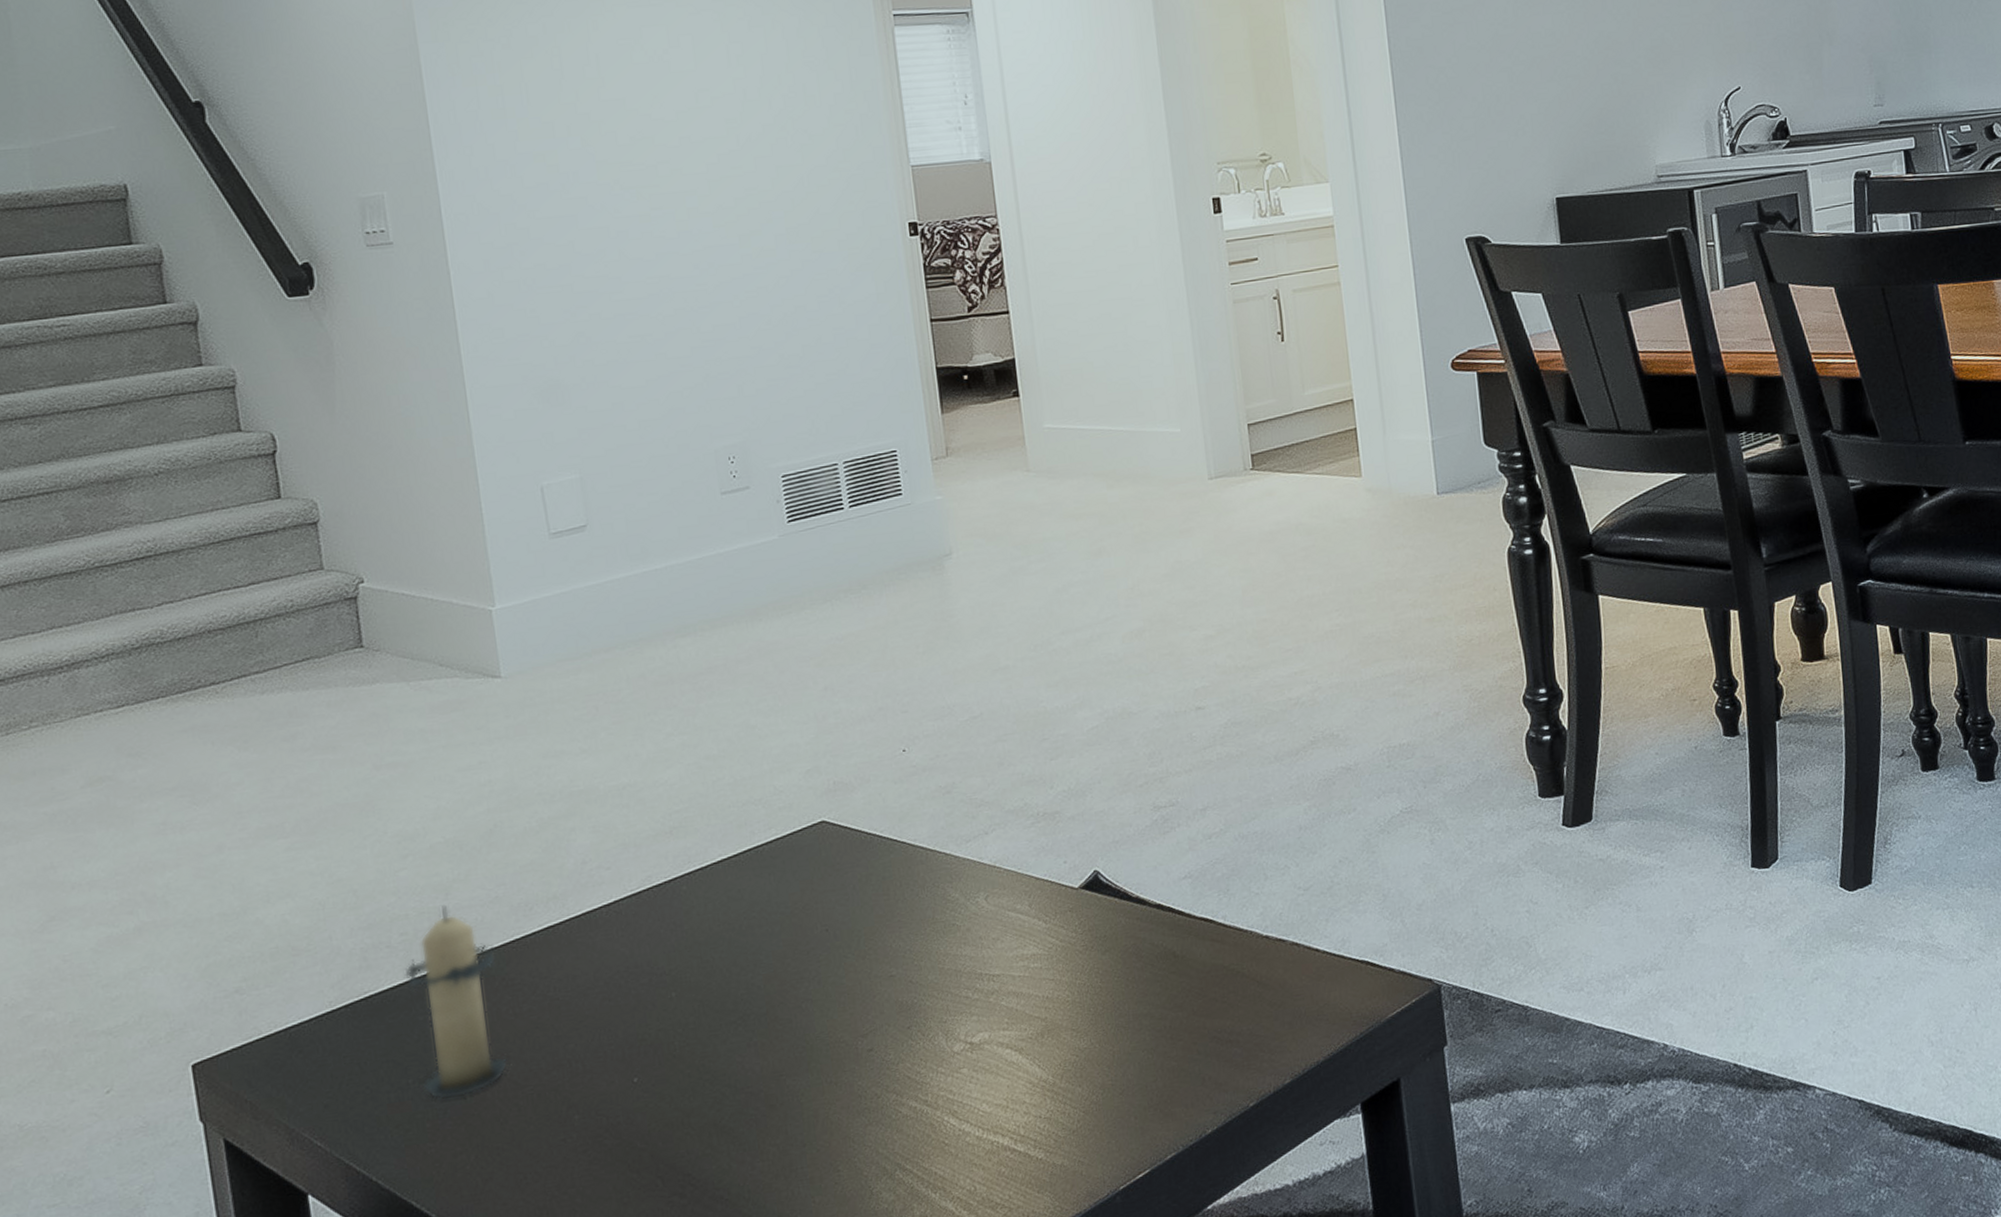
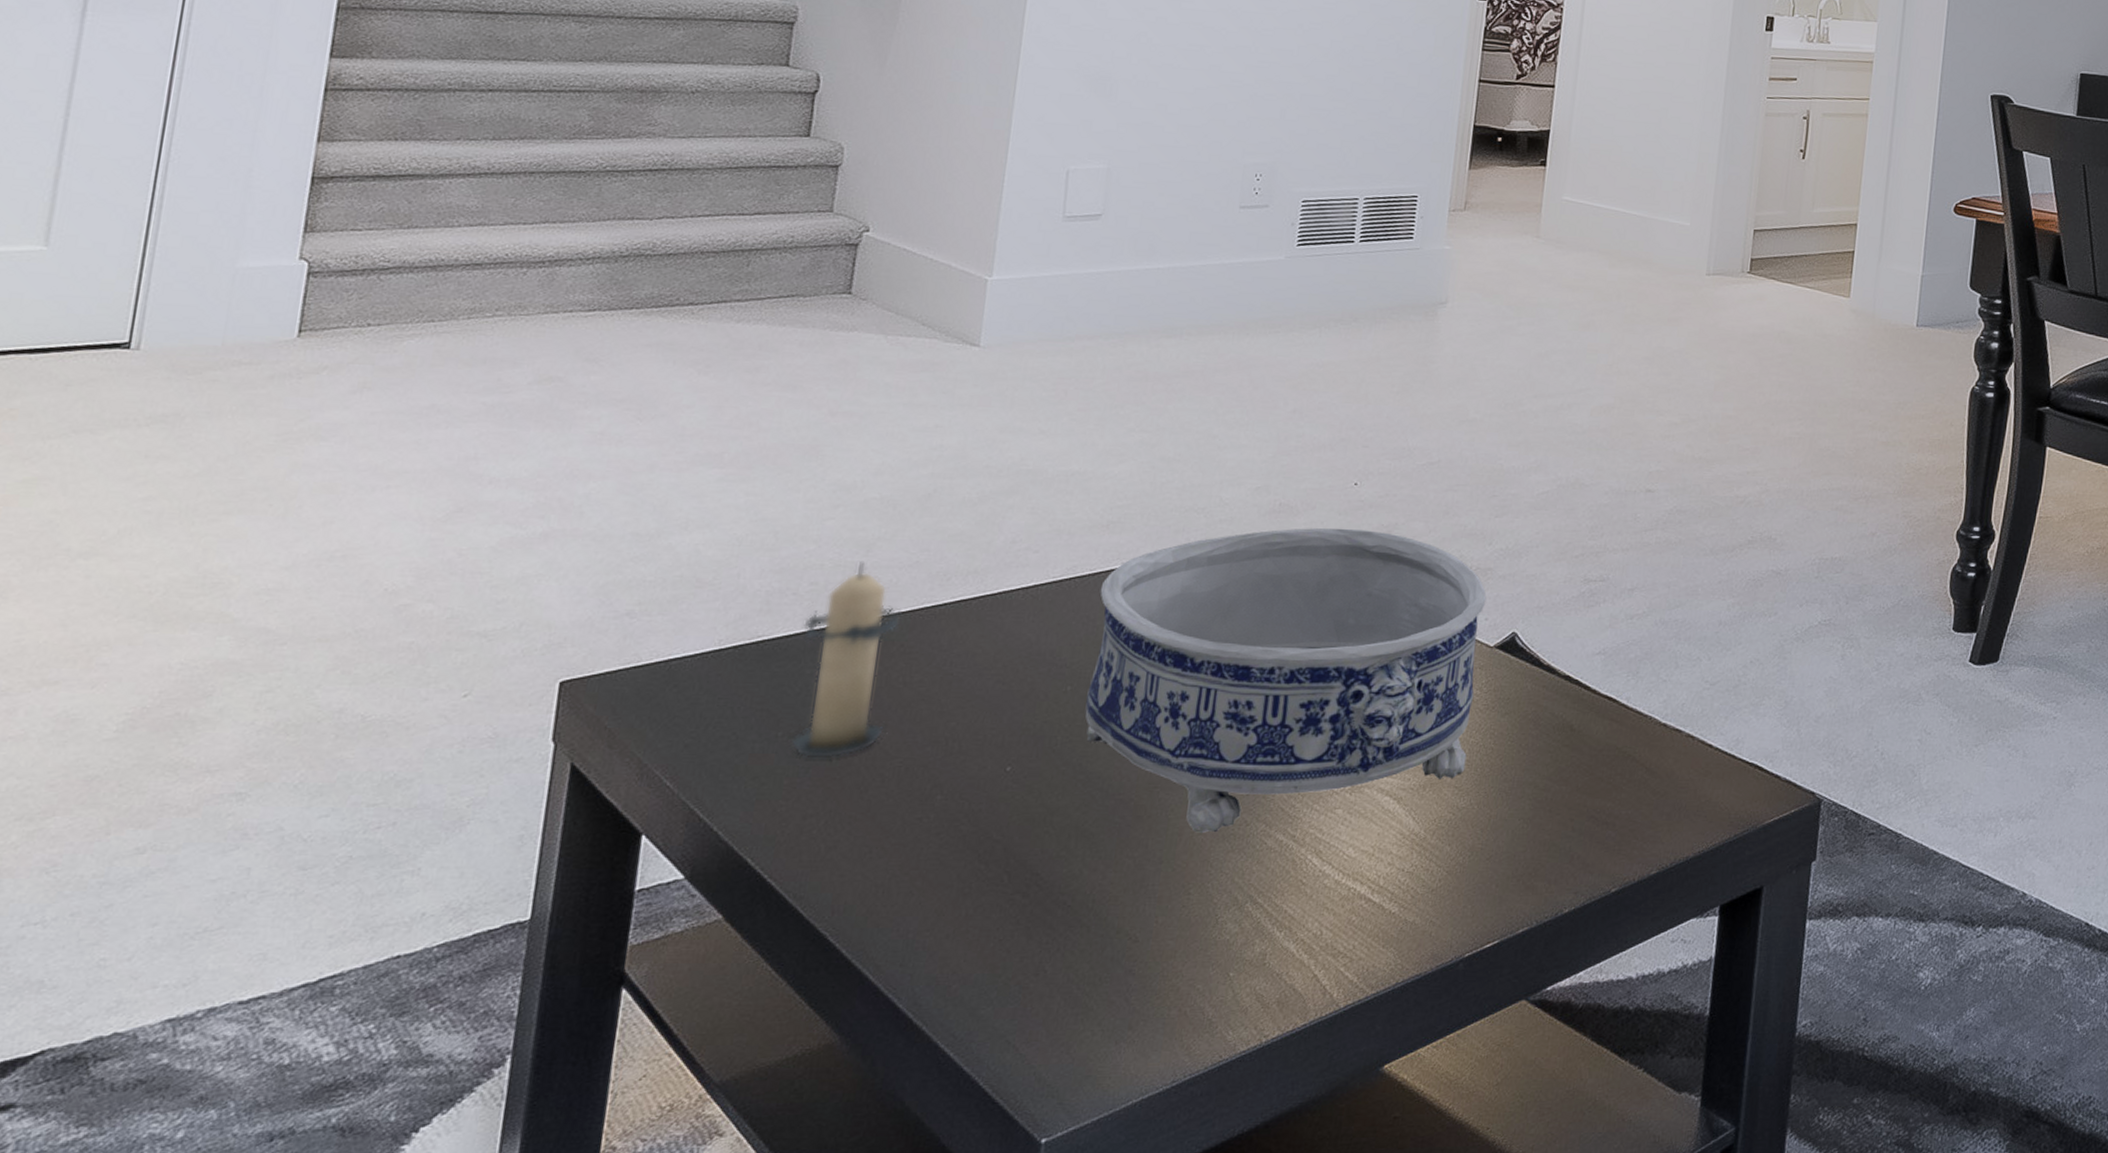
decorative bowl: none [679,793,1078,1112] -> present [1085,528,1487,833]

